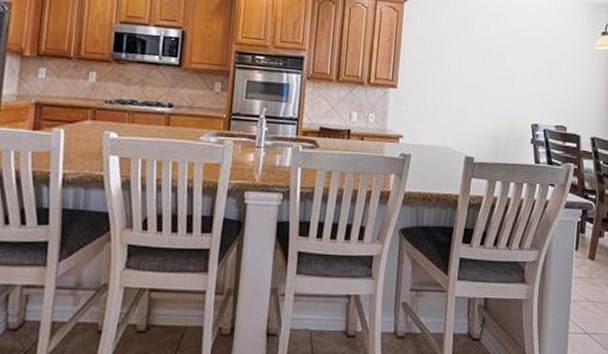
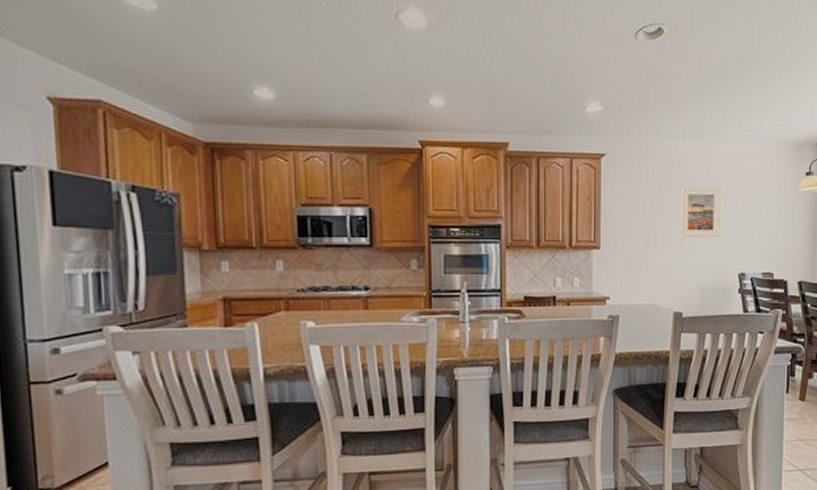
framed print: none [476,36,518,86] -> present [681,187,721,237]

